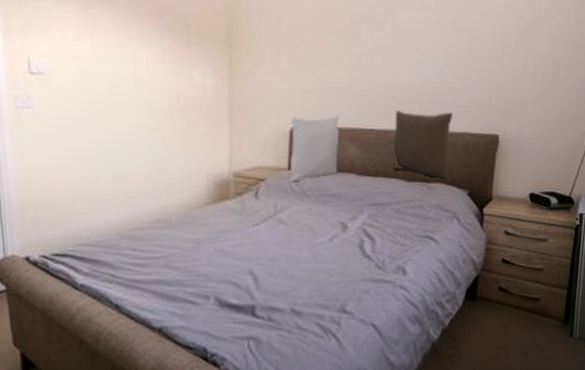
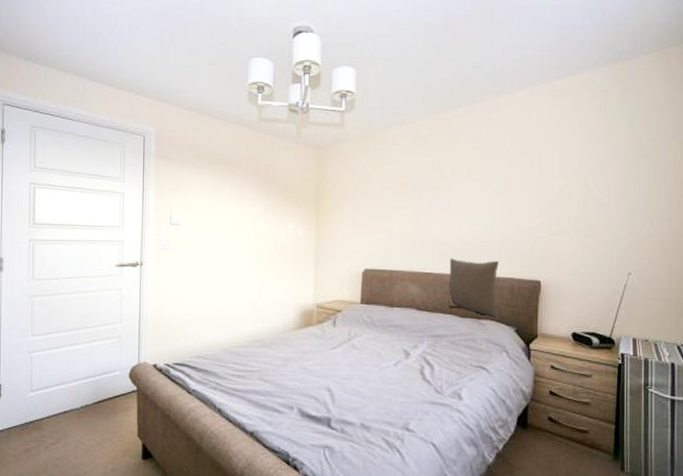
pillow: present [289,116,339,183] -> none [361,260,403,314]

